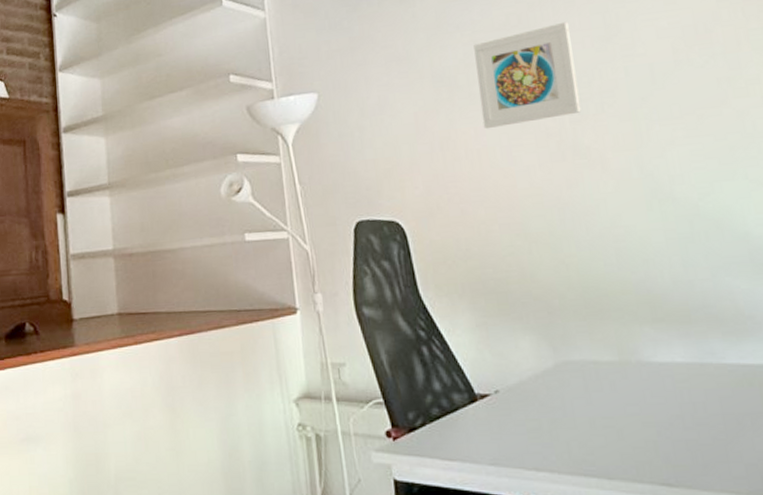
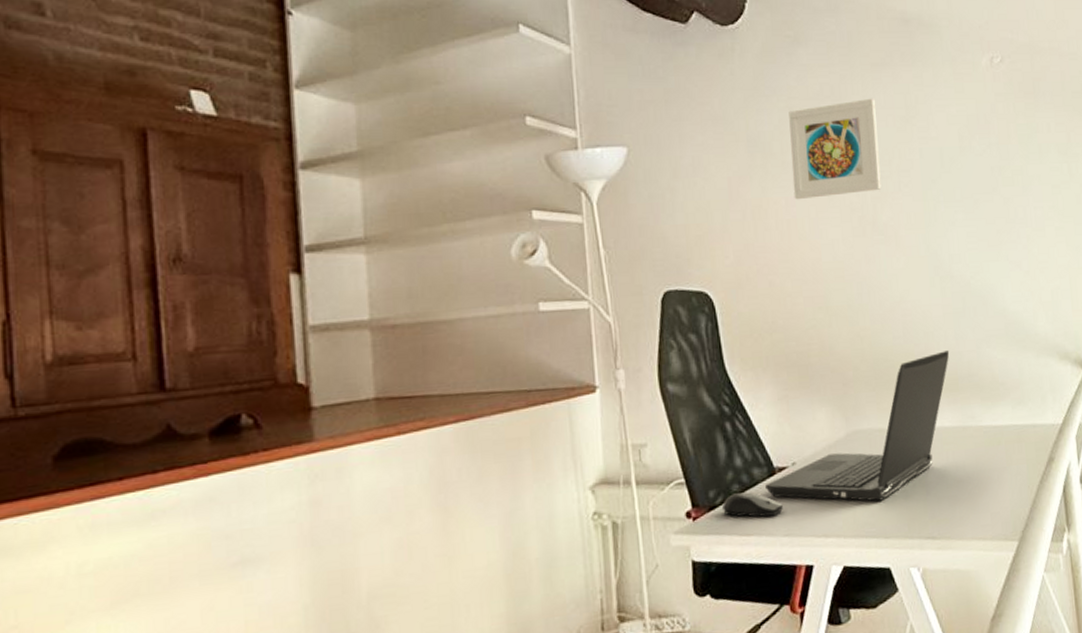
computer mouse: none [421,417,488,444] -> present [721,492,784,518]
laptop computer: none [467,279,677,438] -> present [765,350,950,502]

